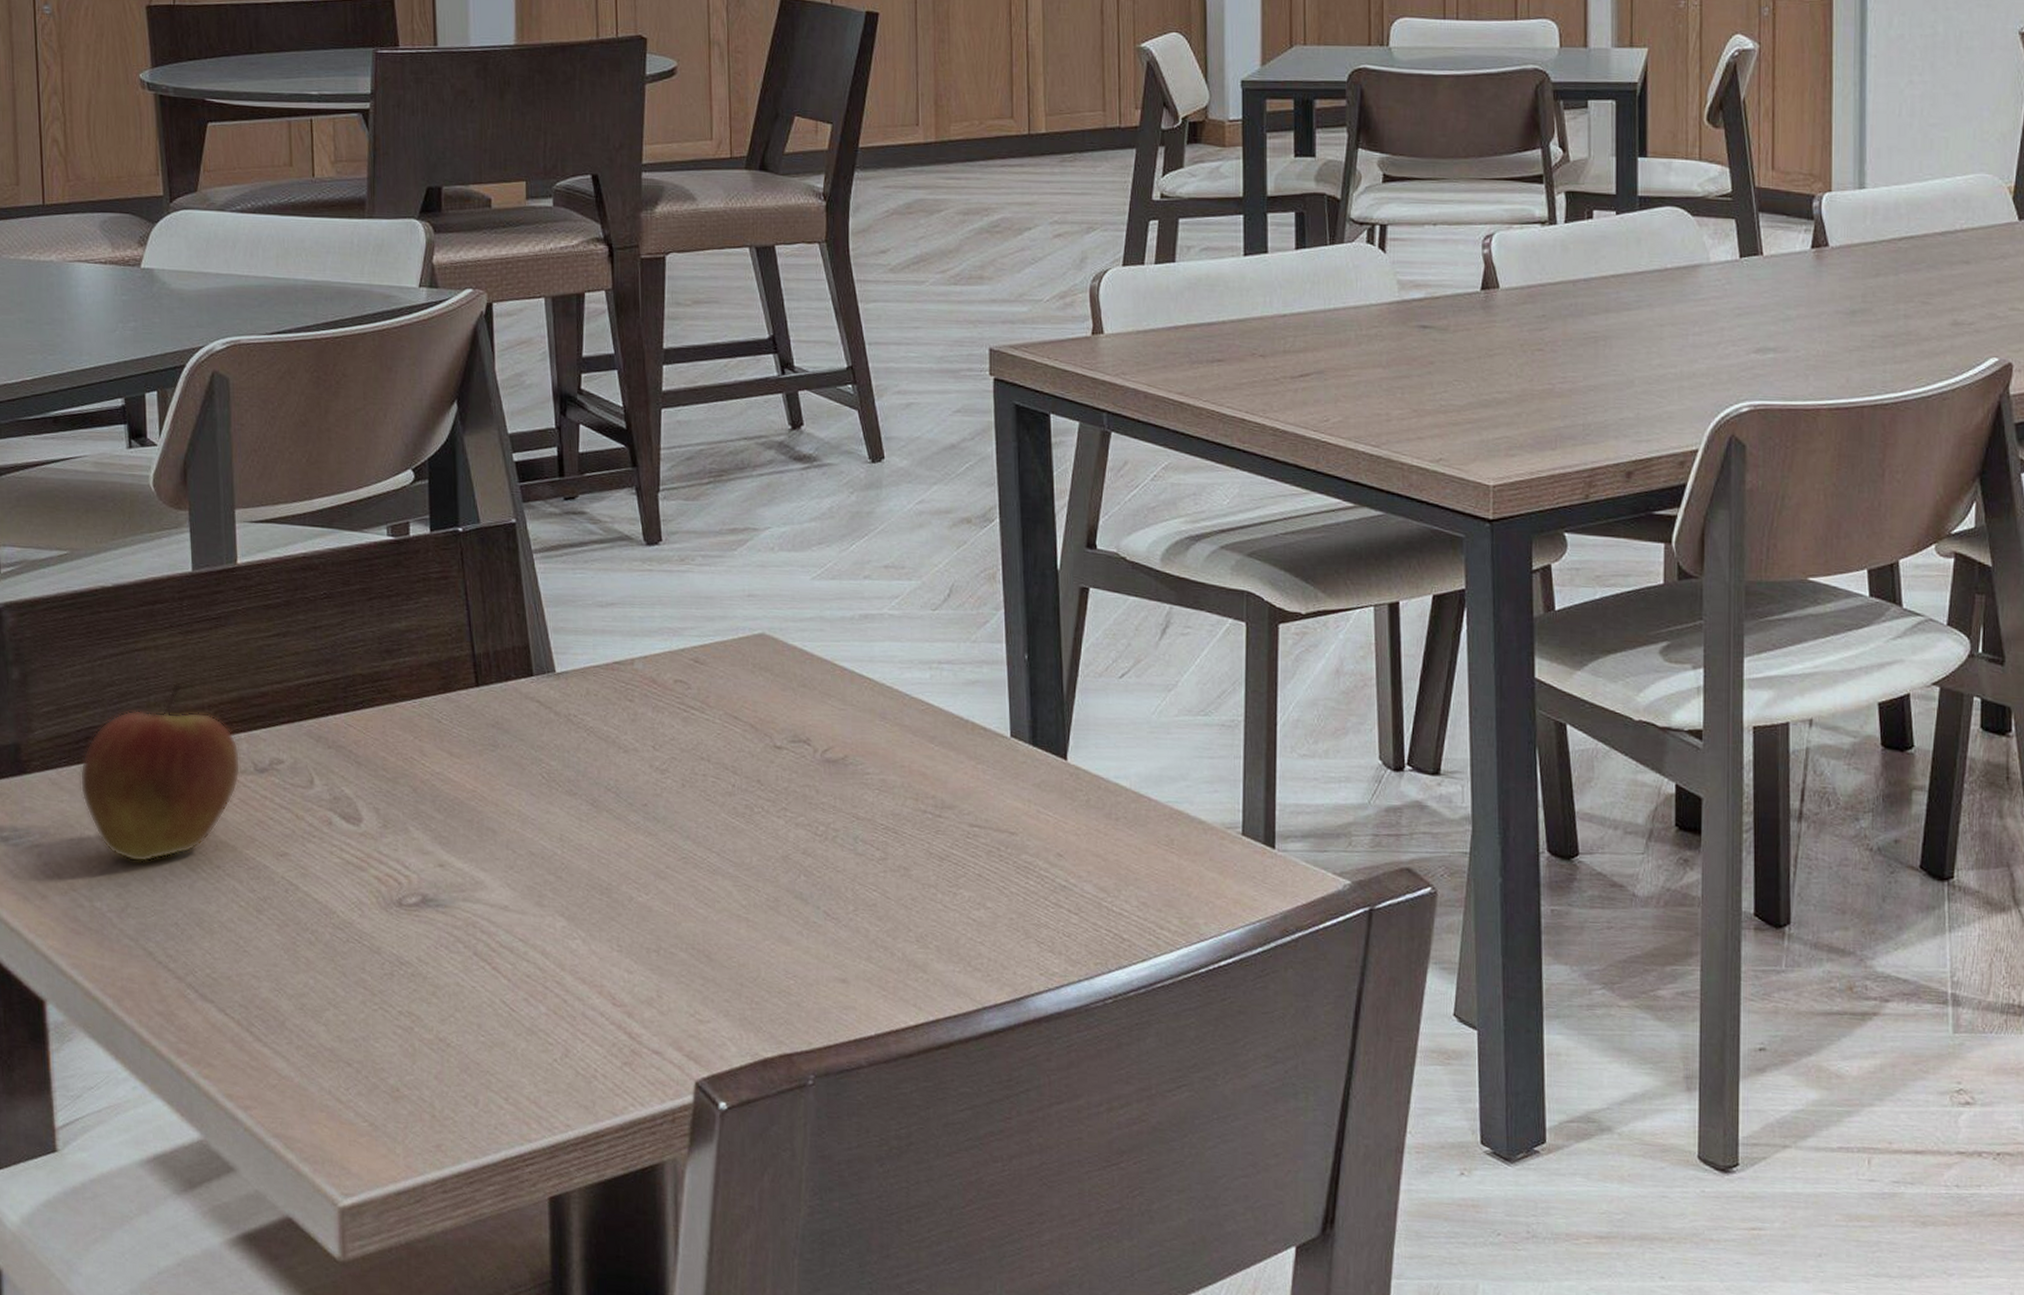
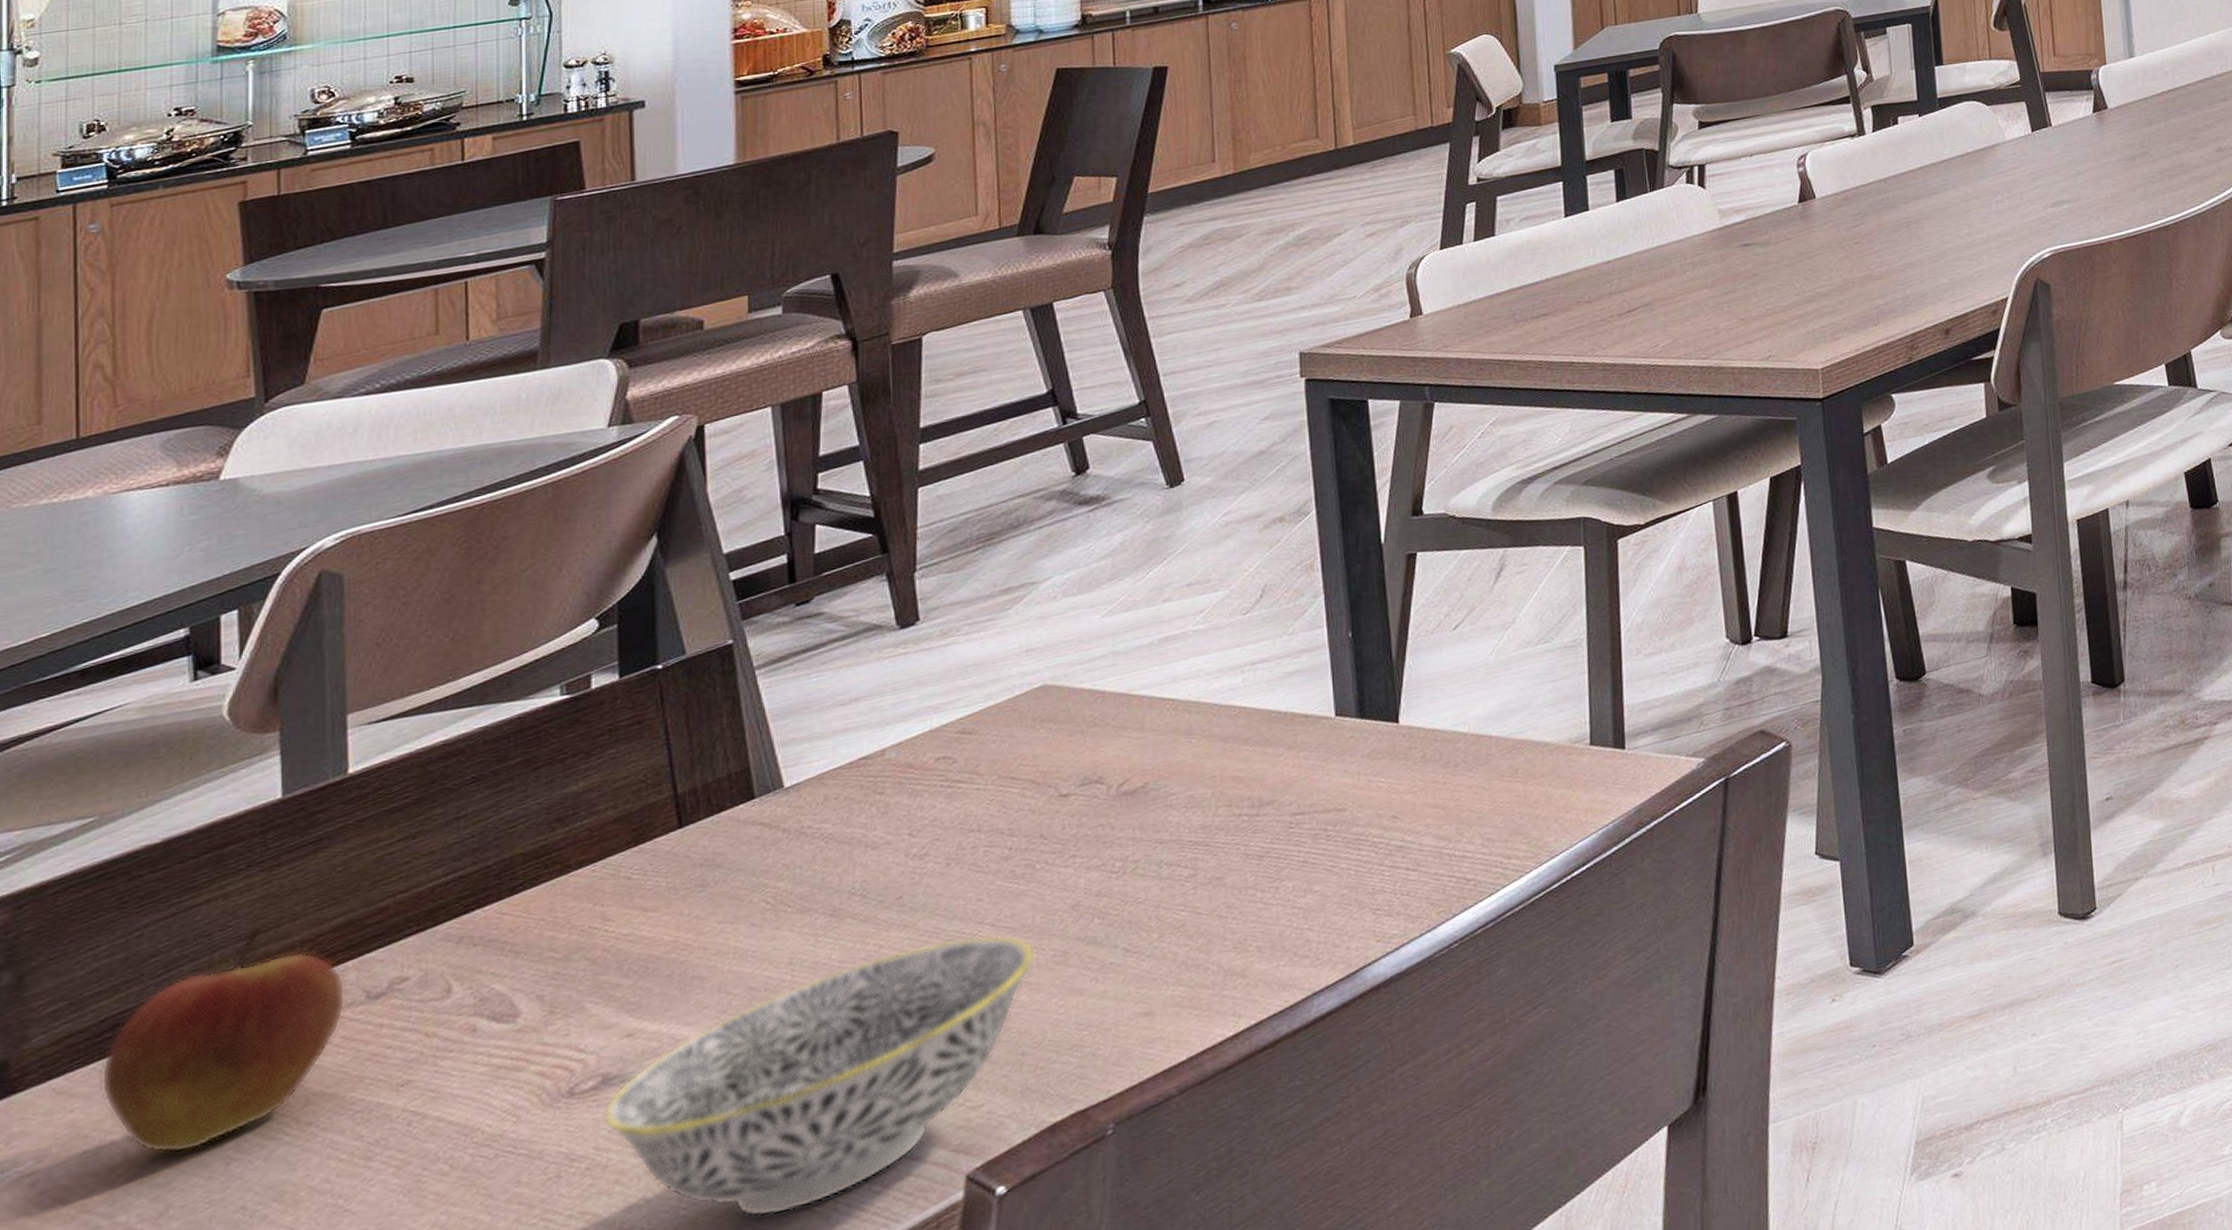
bowl: none [422,855,752,1067] -> present [602,934,1035,1217]

